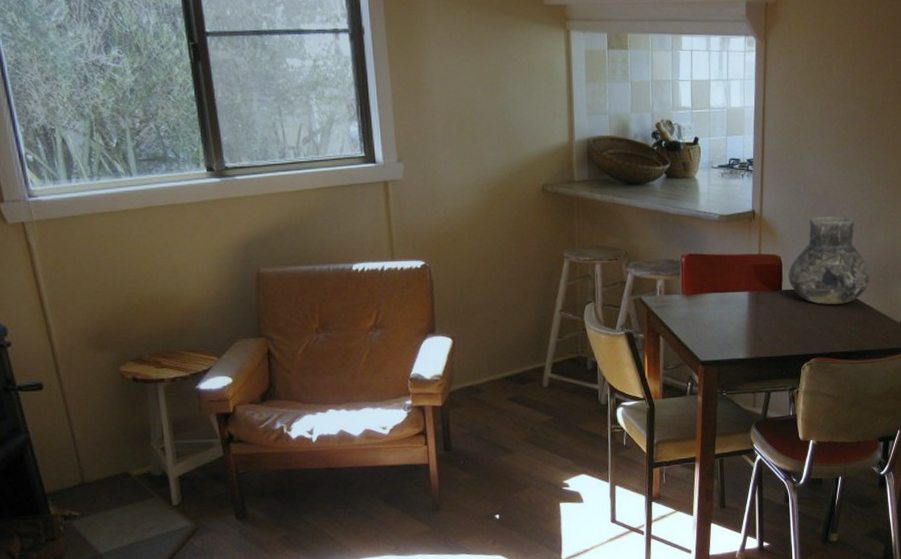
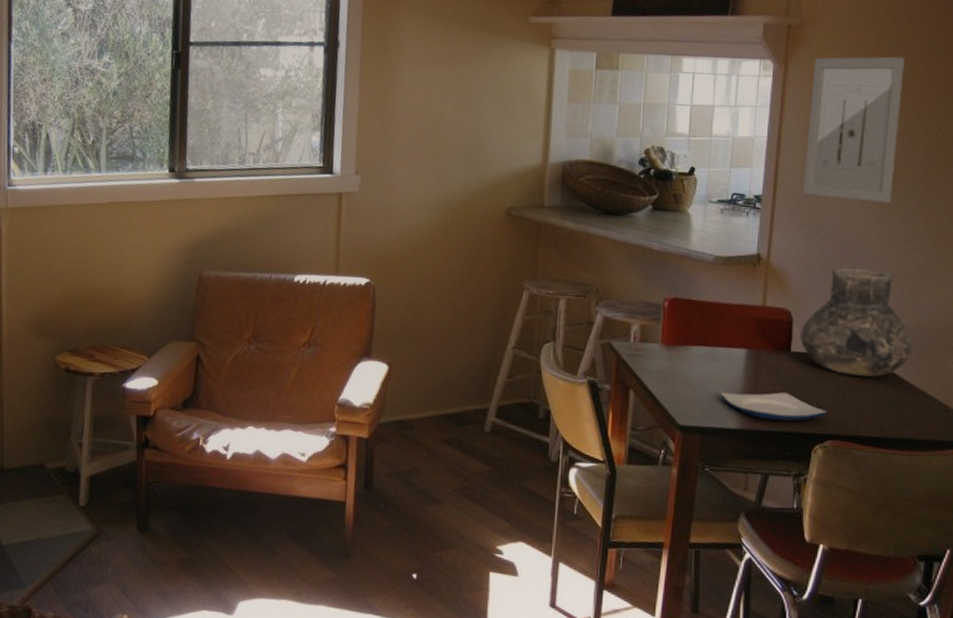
plate: none [731,324,812,347] -> present [720,392,828,421]
wall art: none [785,30,858,159] -> present [804,56,906,204]

